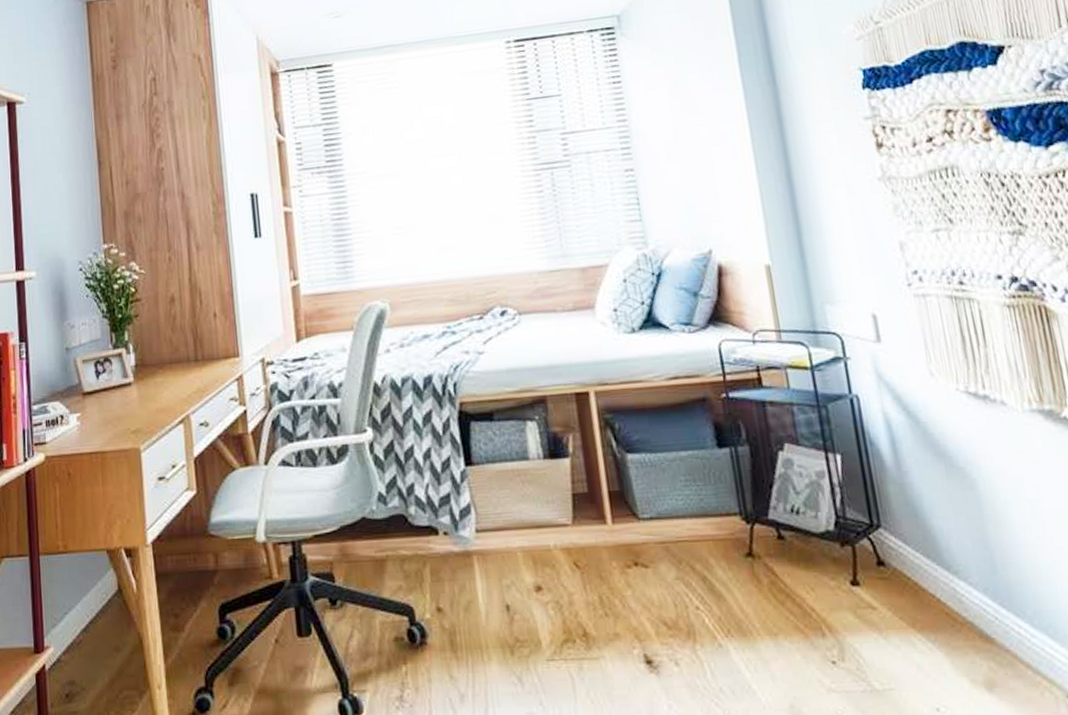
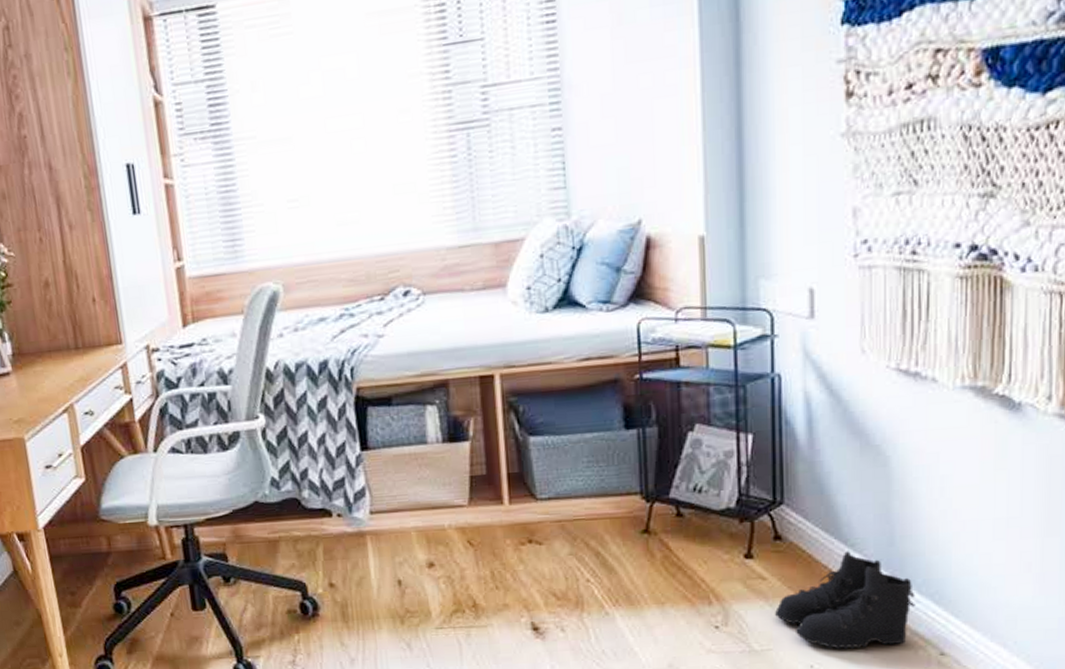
boots: none [889,579,1031,690] -> present [774,551,915,649]

